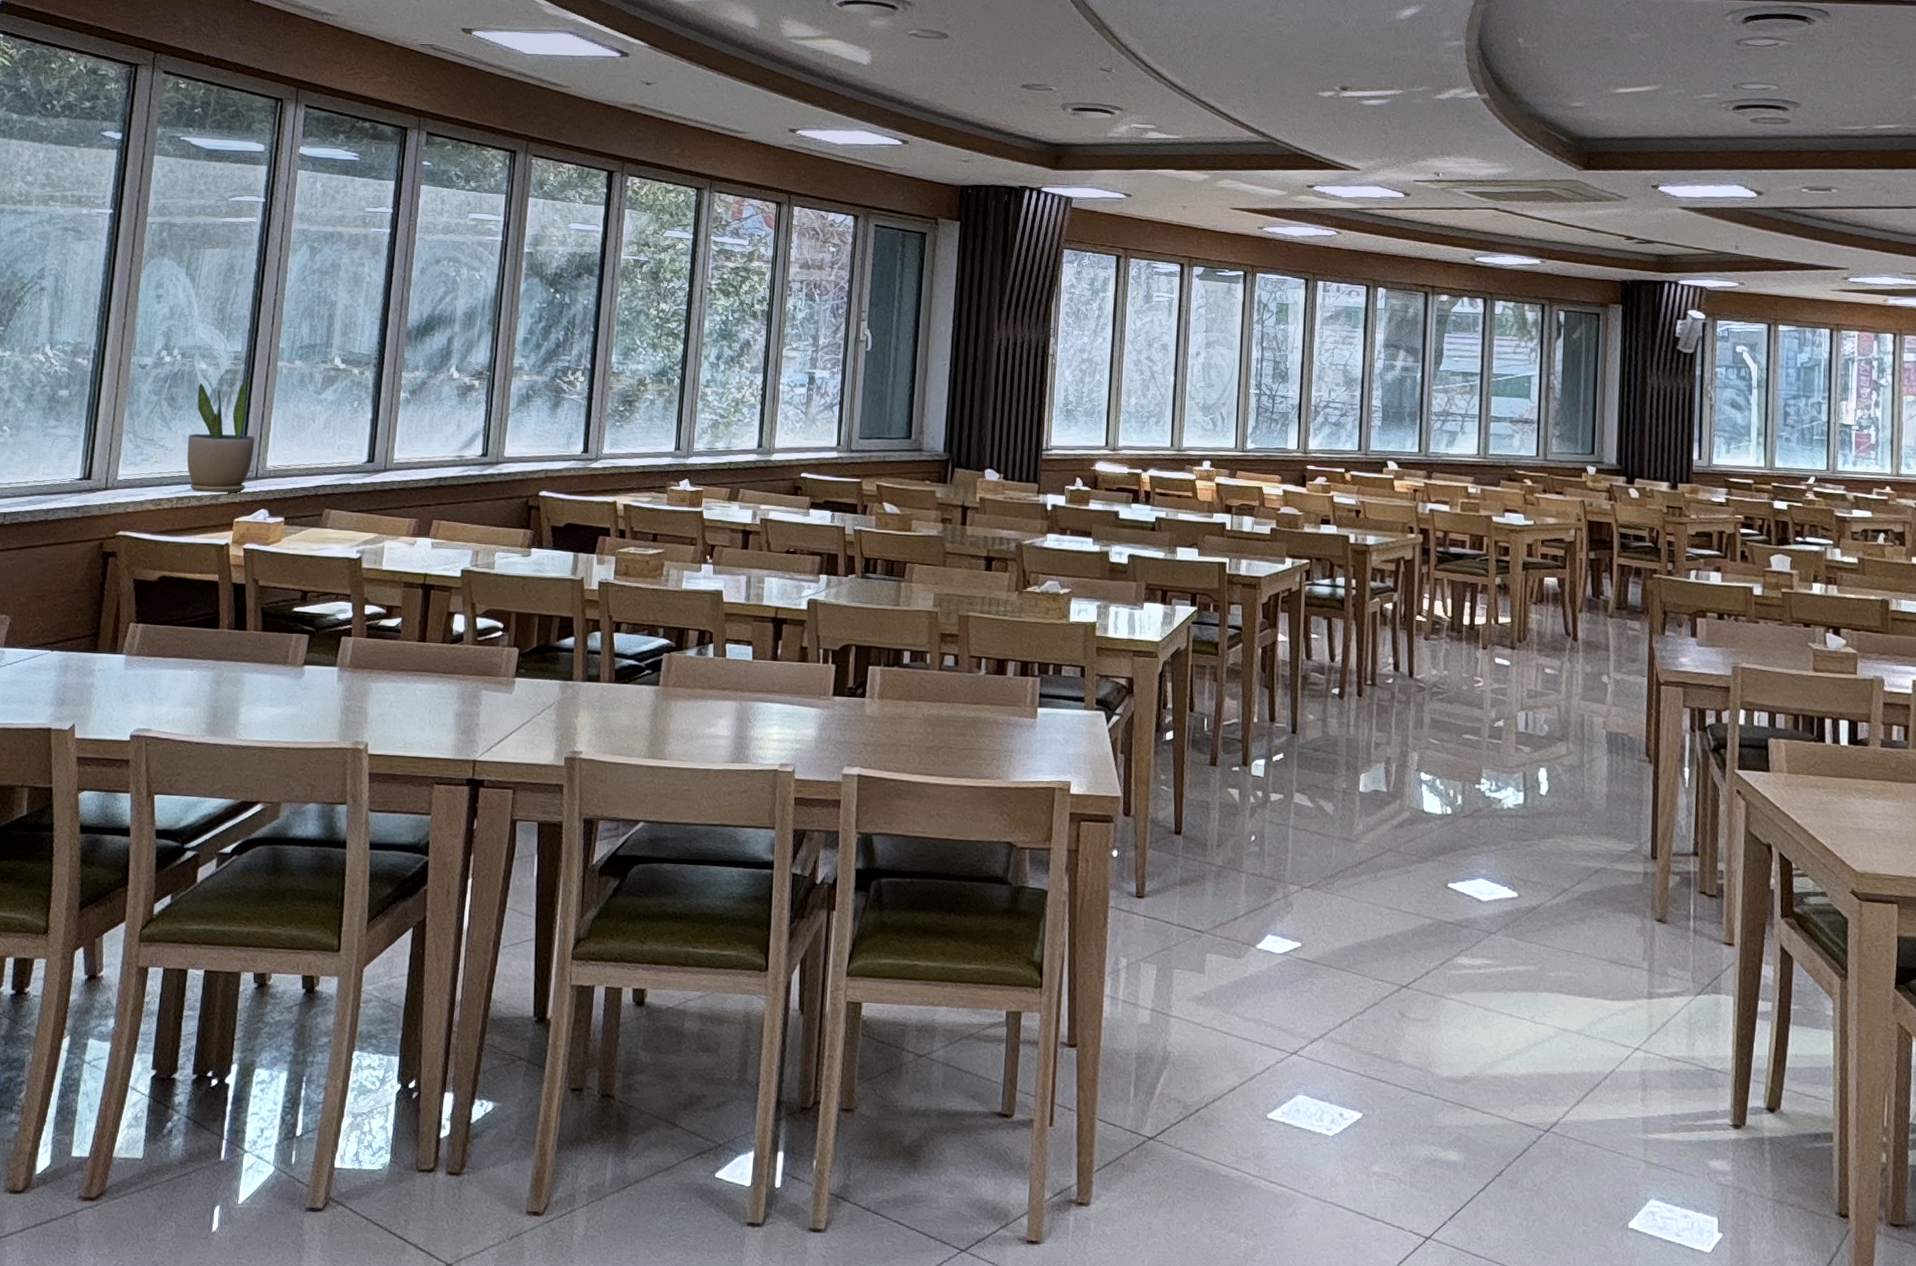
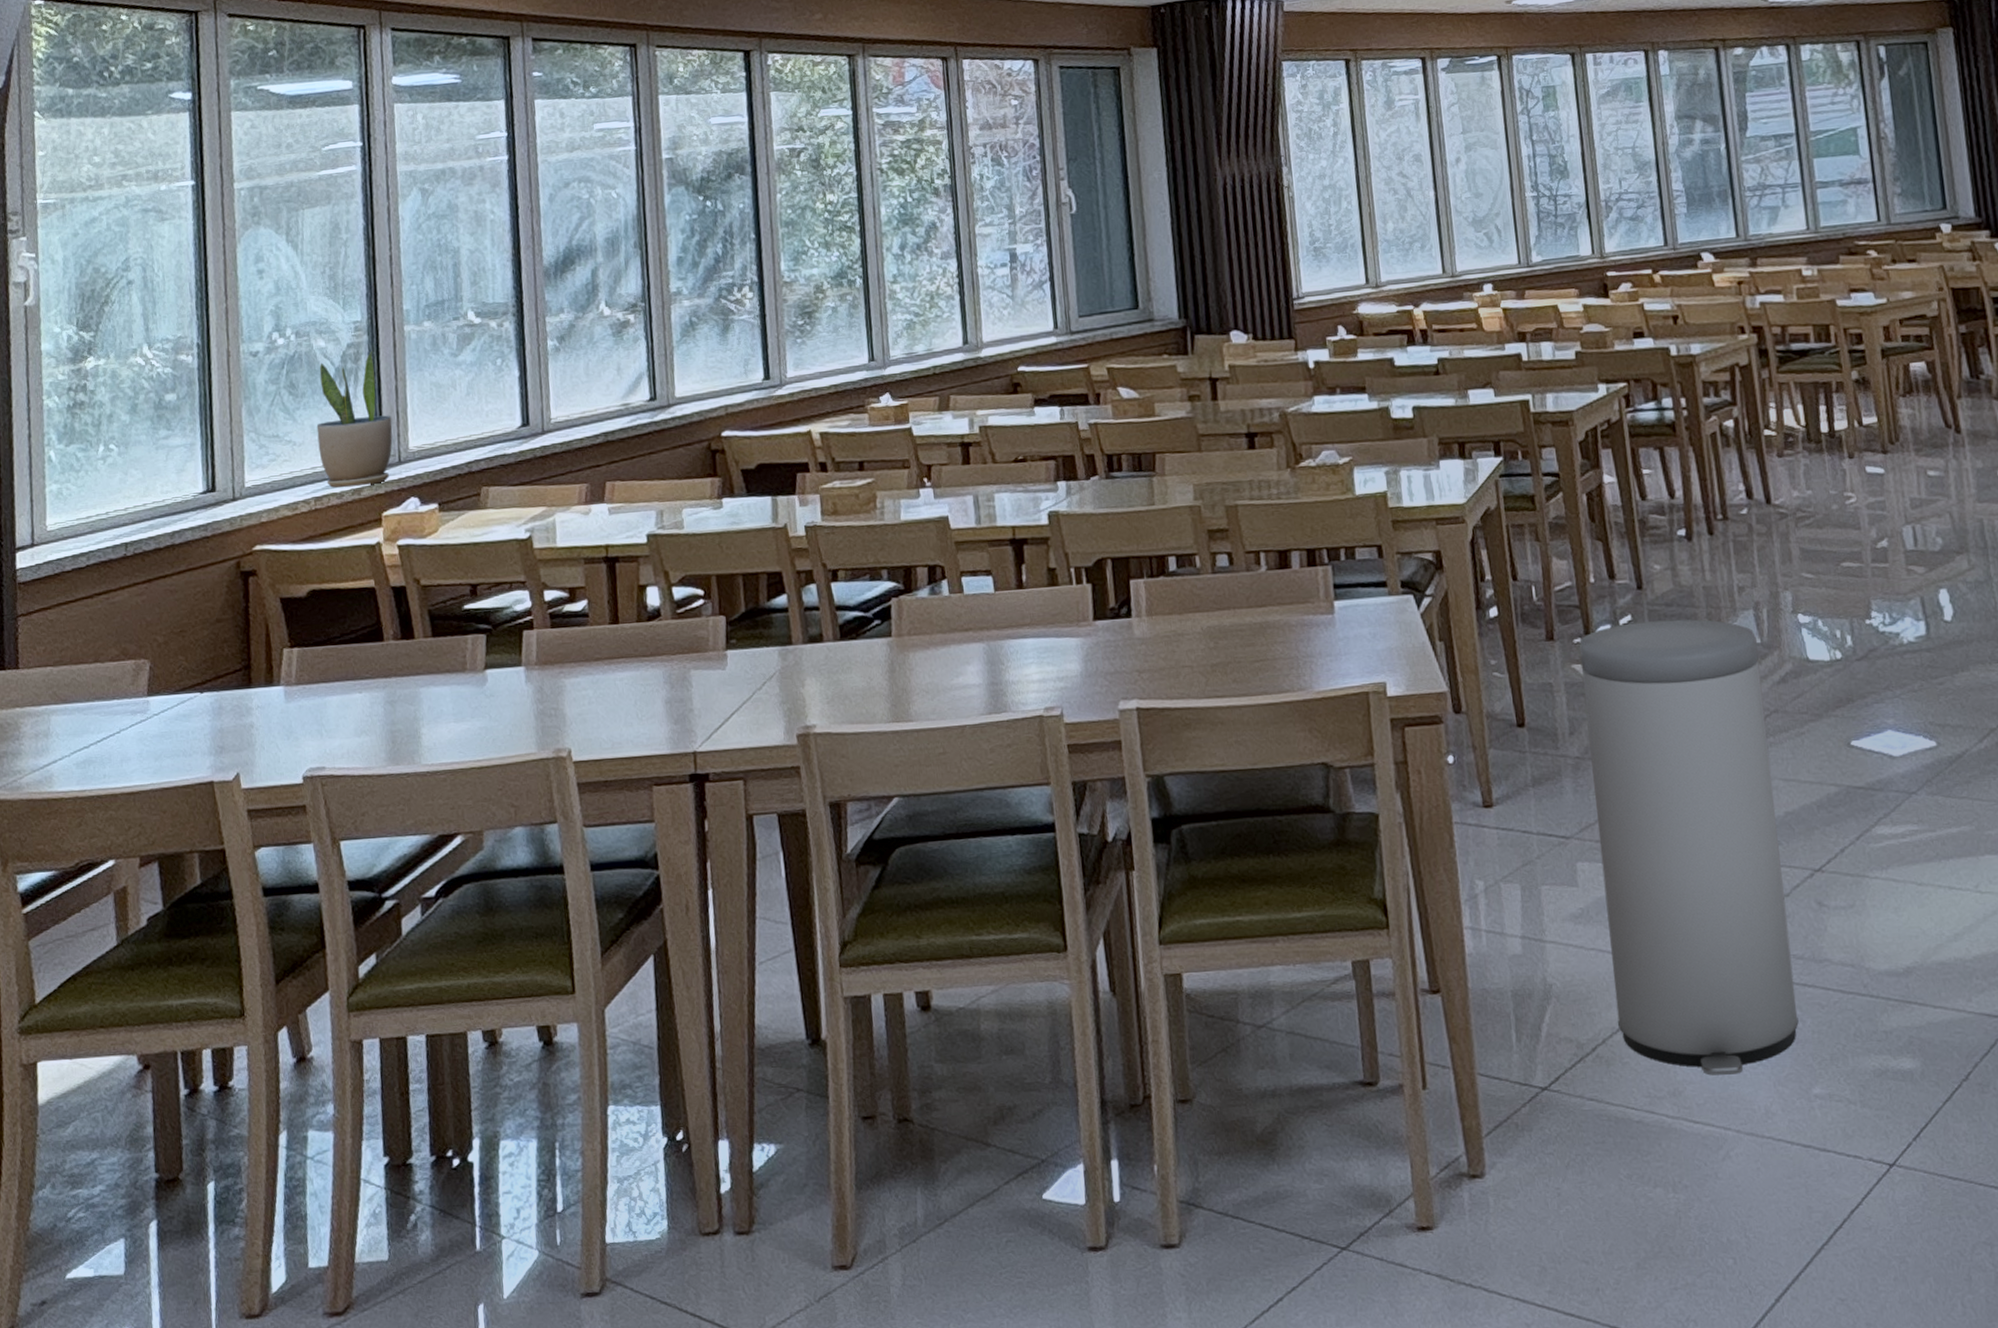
pedal bin: none [1220,760,1385,1147] -> present [1579,619,1799,1076]

